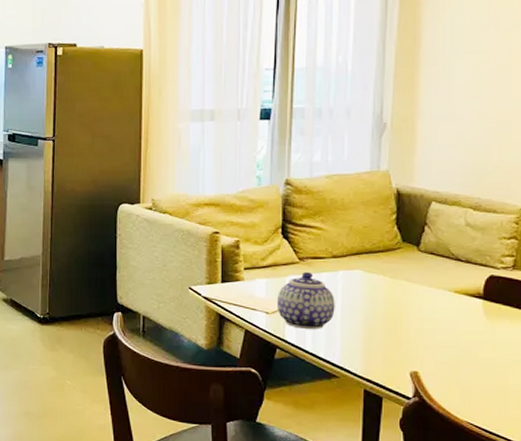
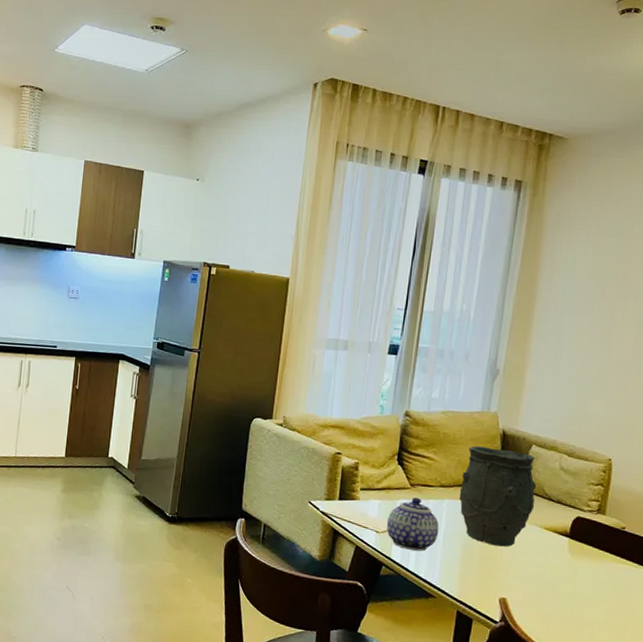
vase: none [354,209,441,316] -> present [458,445,537,547]

